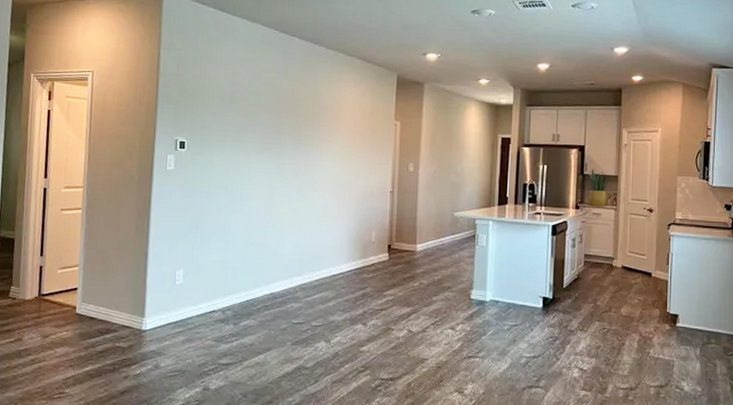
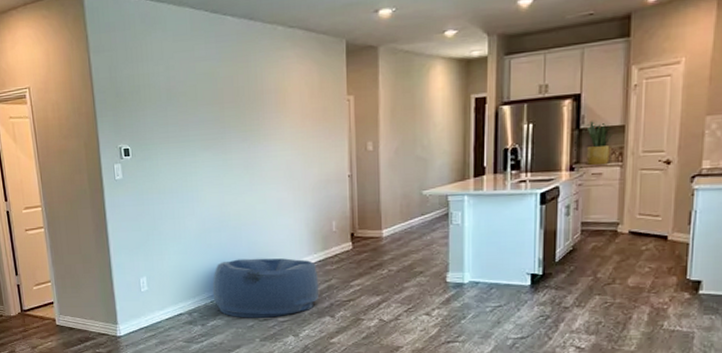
bean bag chair: none [249,259,355,322] -> present [212,258,319,318]

